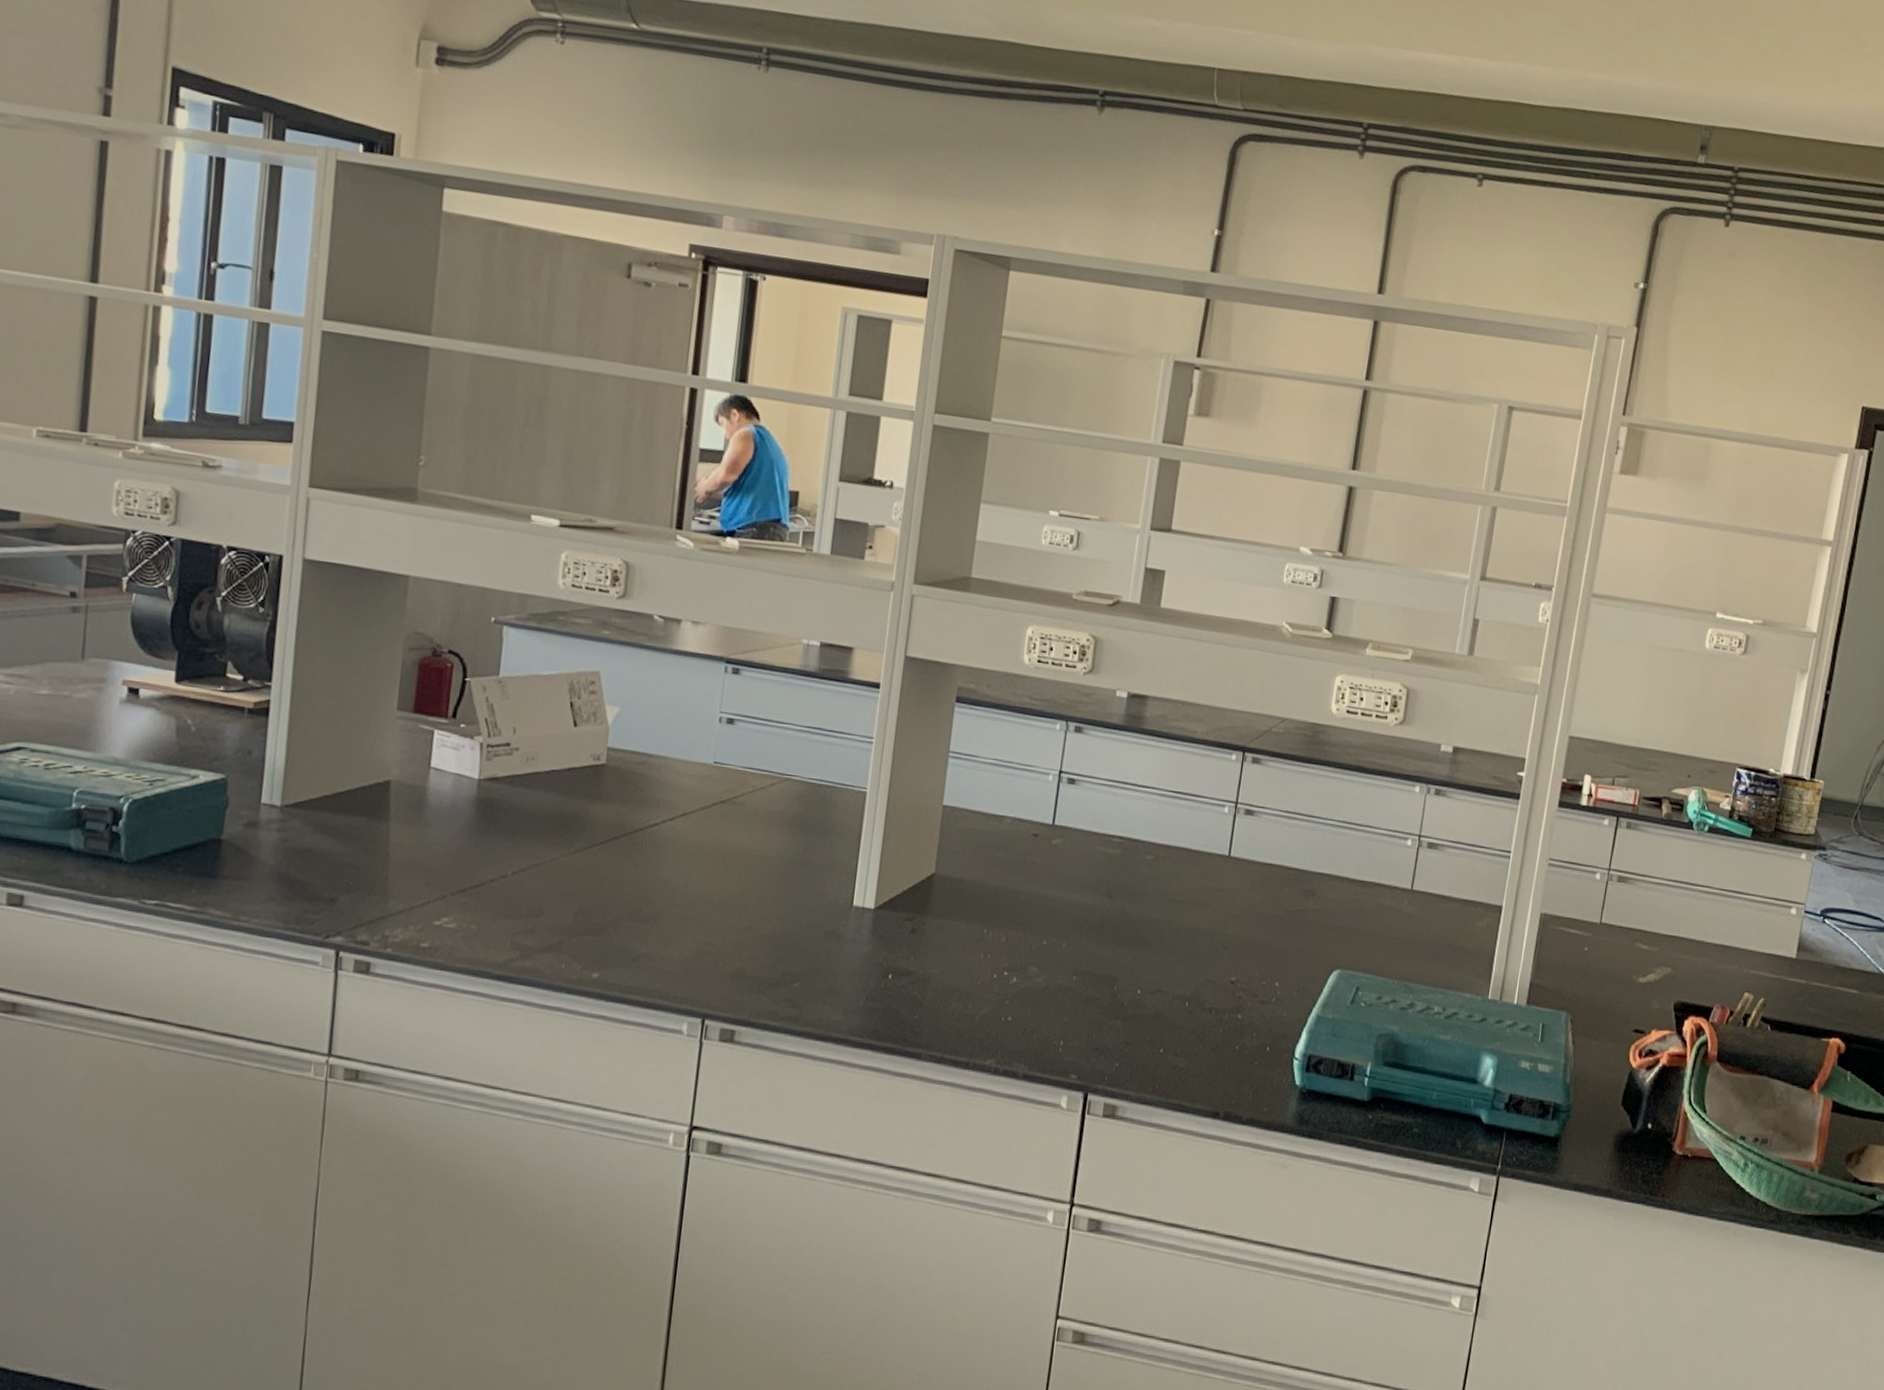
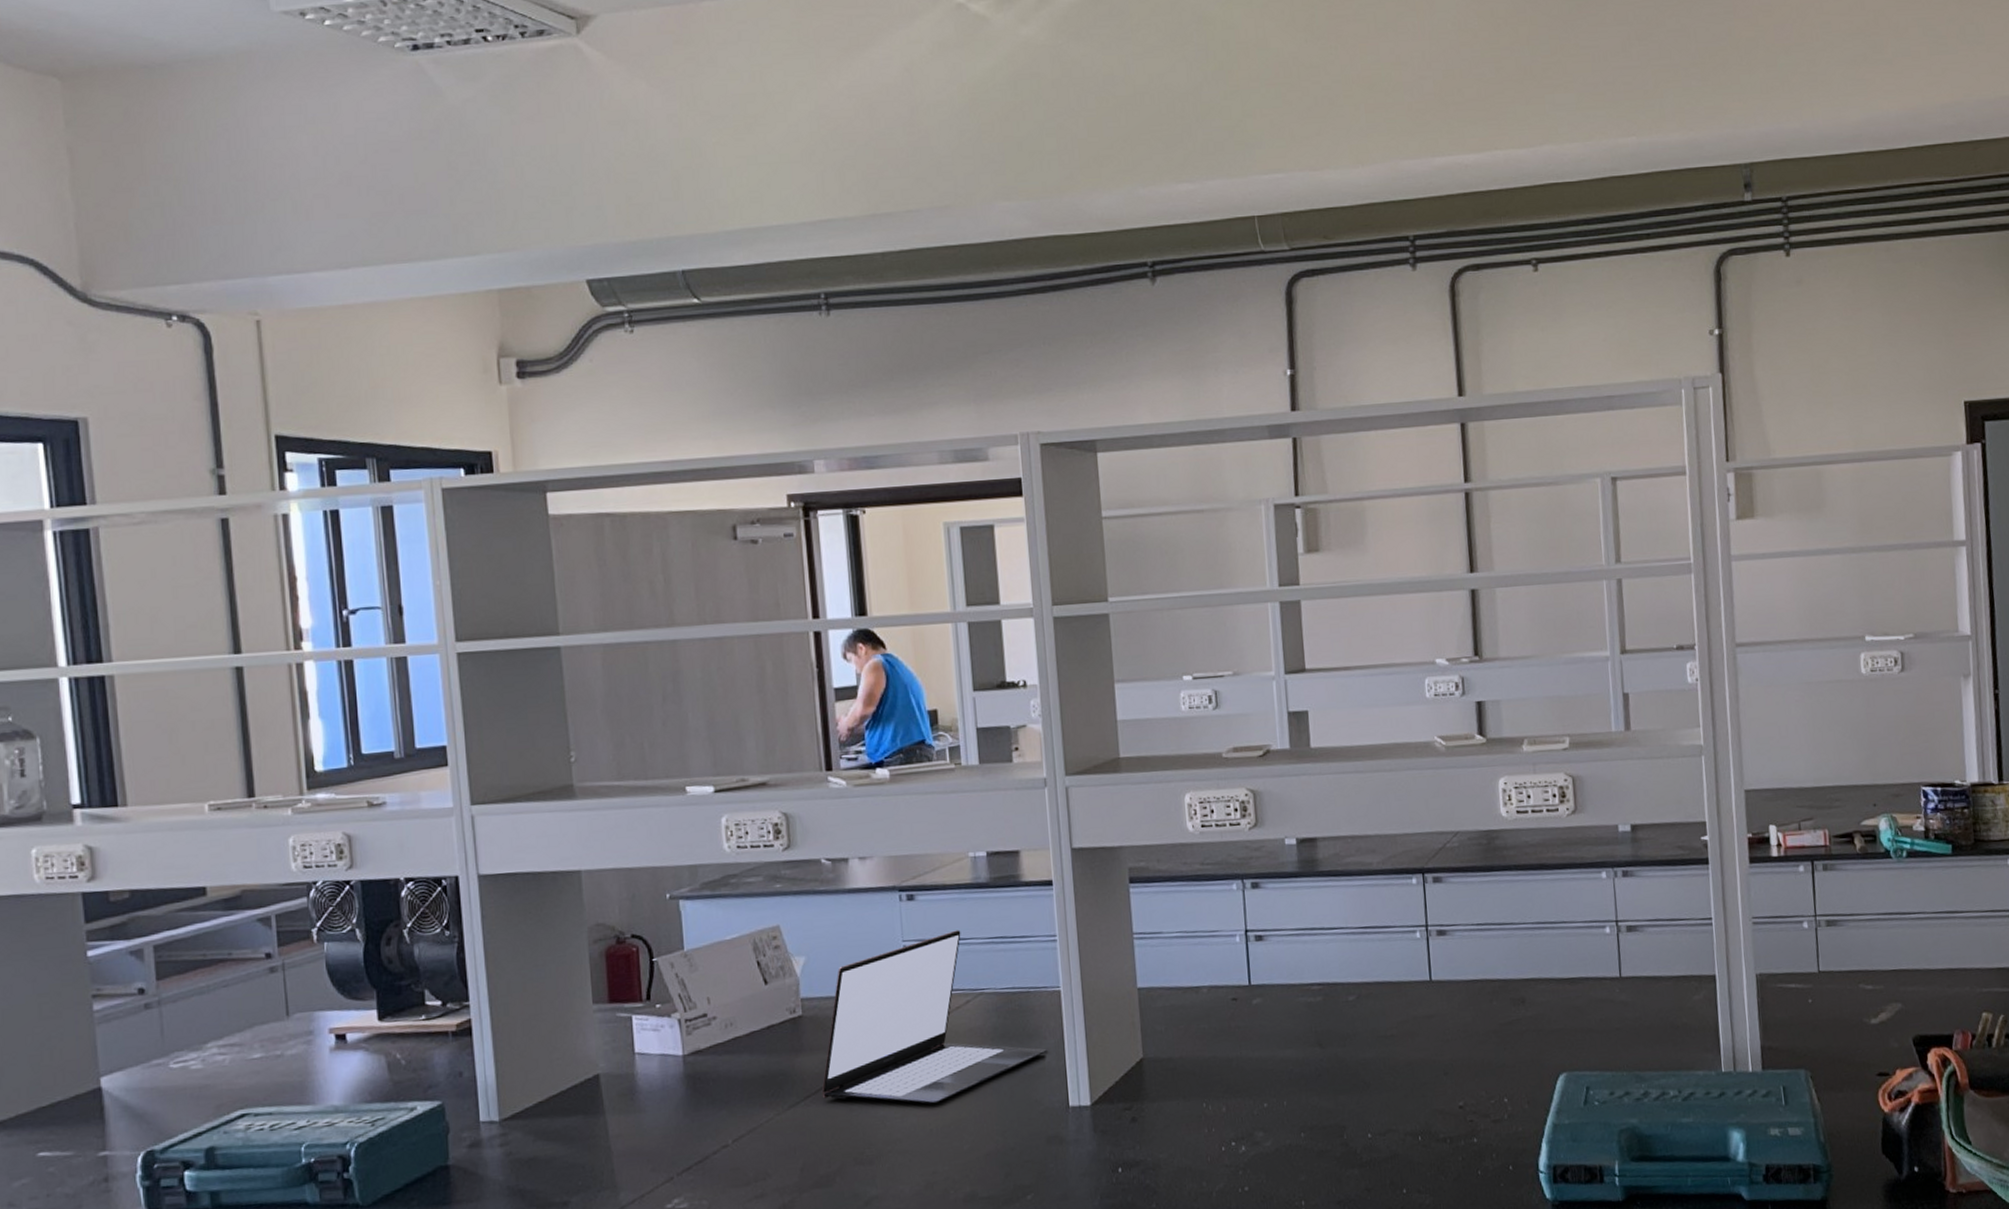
laptop: none [610,712,842,877] -> present [821,930,1047,1104]

